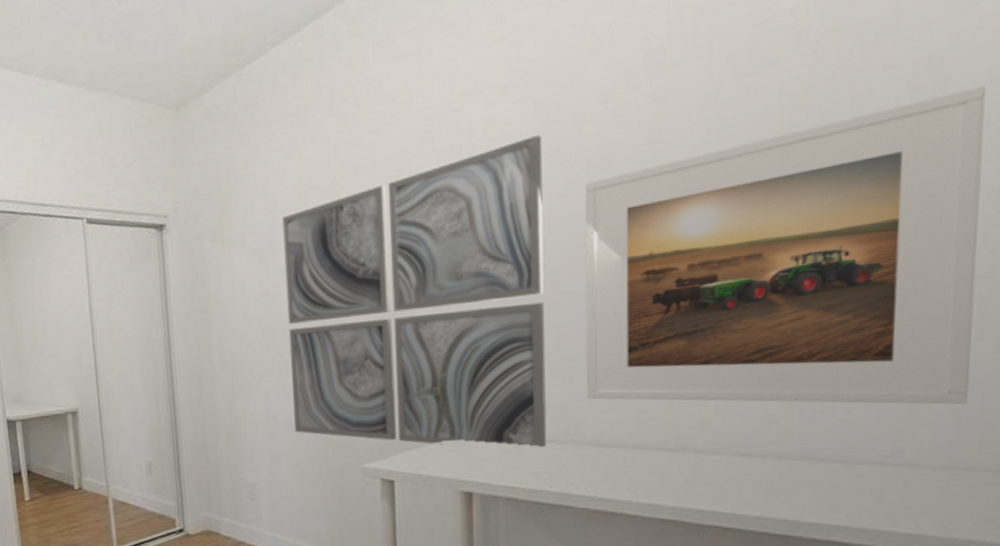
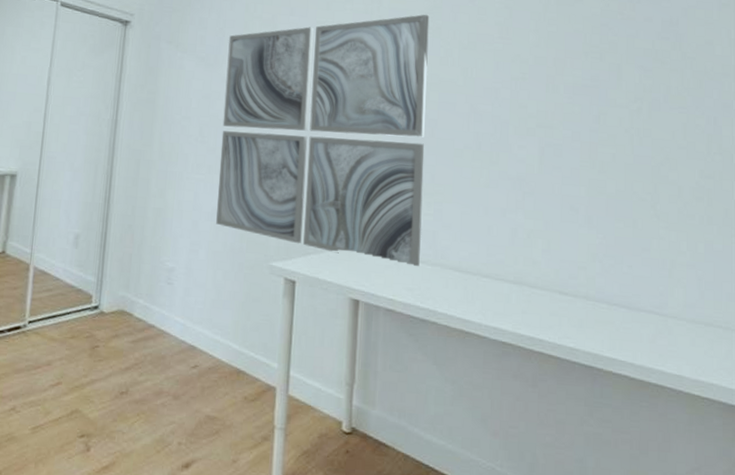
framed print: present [584,85,985,405] -> none [452,45,705,273]

